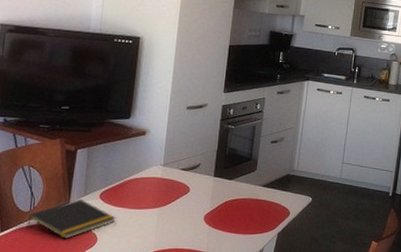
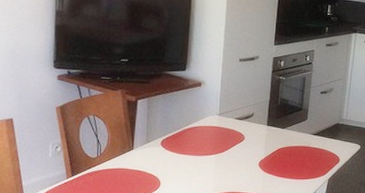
notepad: present [27,199,116,239] -> none [95,146,177,183]

